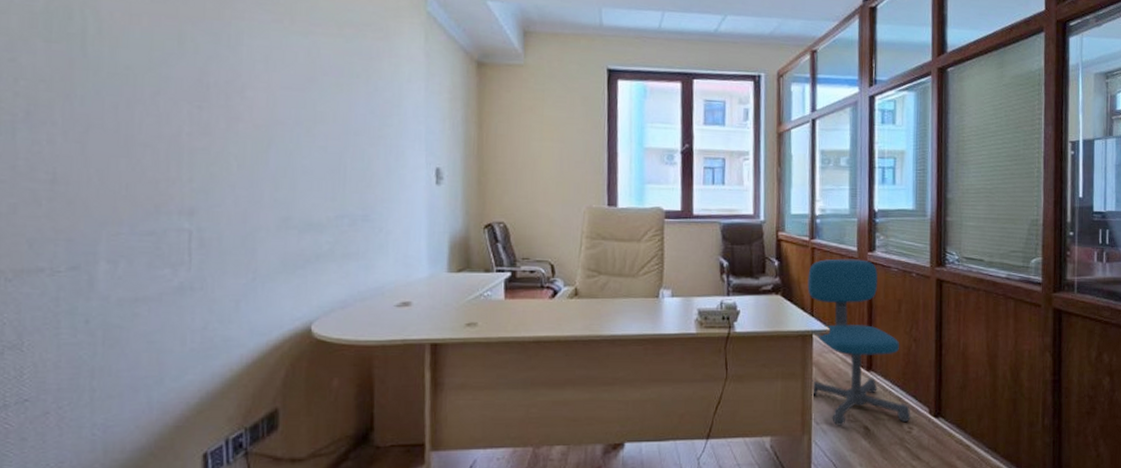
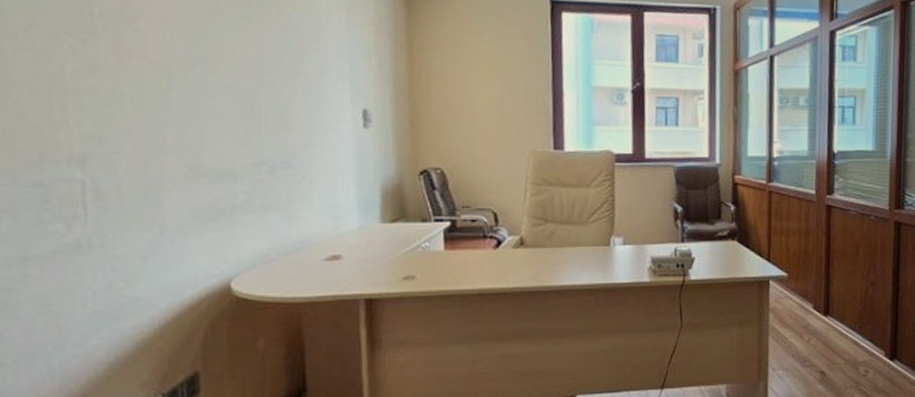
office chair: present [807,258,911,426] -> none [764,202,867,372]

